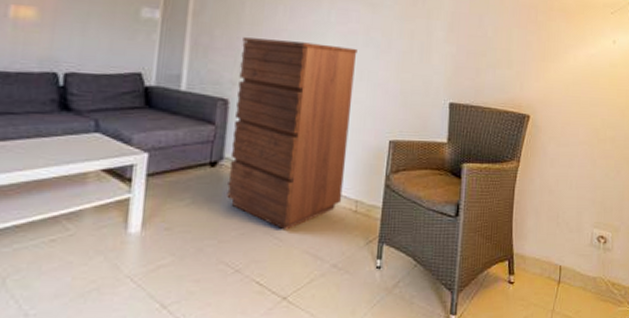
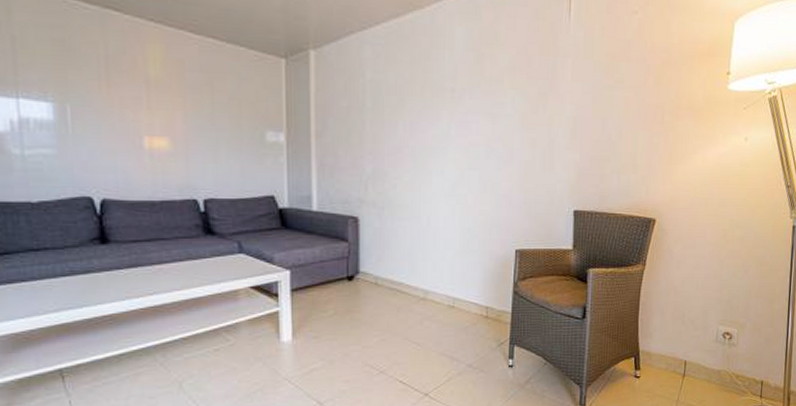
dresser: present [227,37,357,230] -> none [365,156,479,336]

